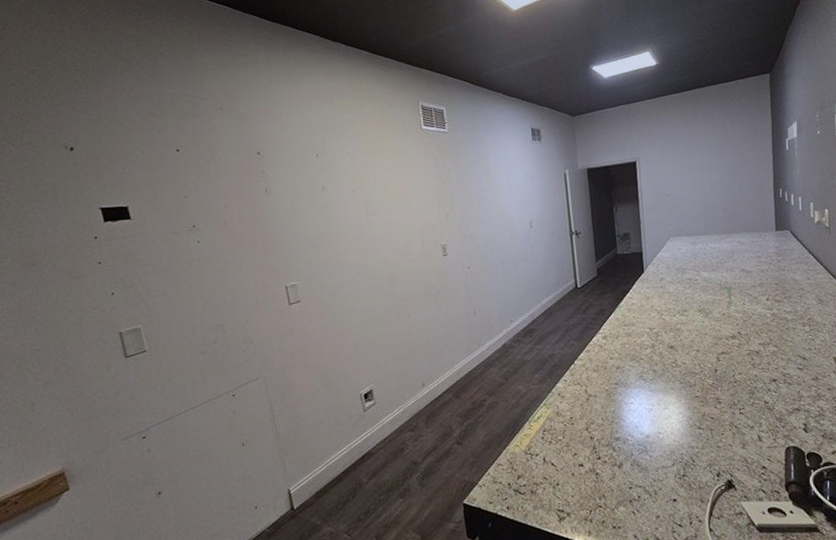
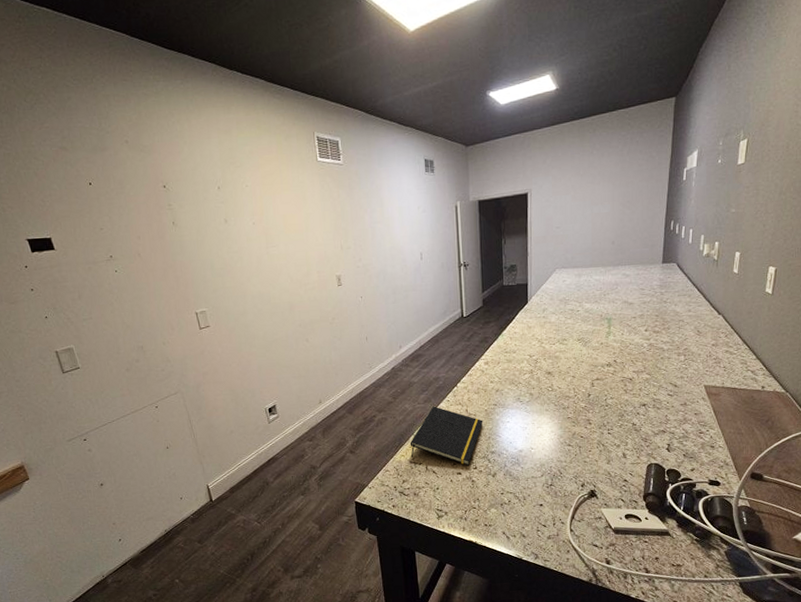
notepad: none [524,387,605,455] -> present [410,406,483,465]

